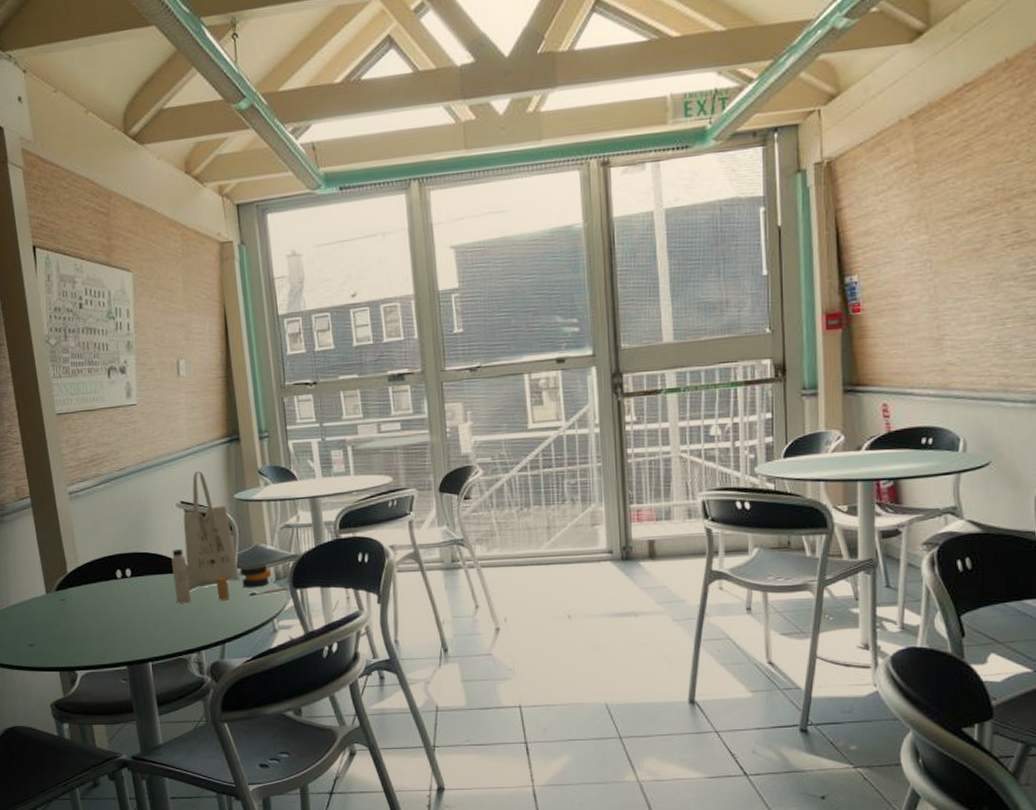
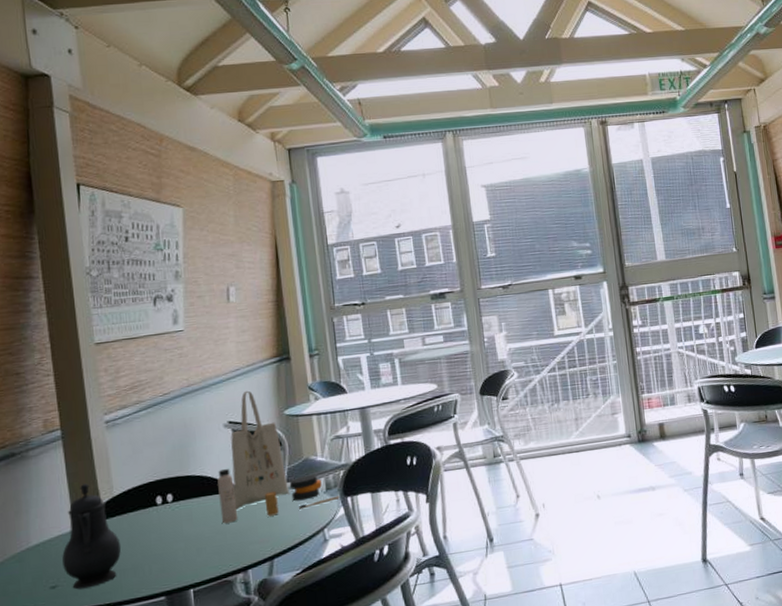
coffeepot: none [37,551,88,650] -> present [62,483,122,590]

